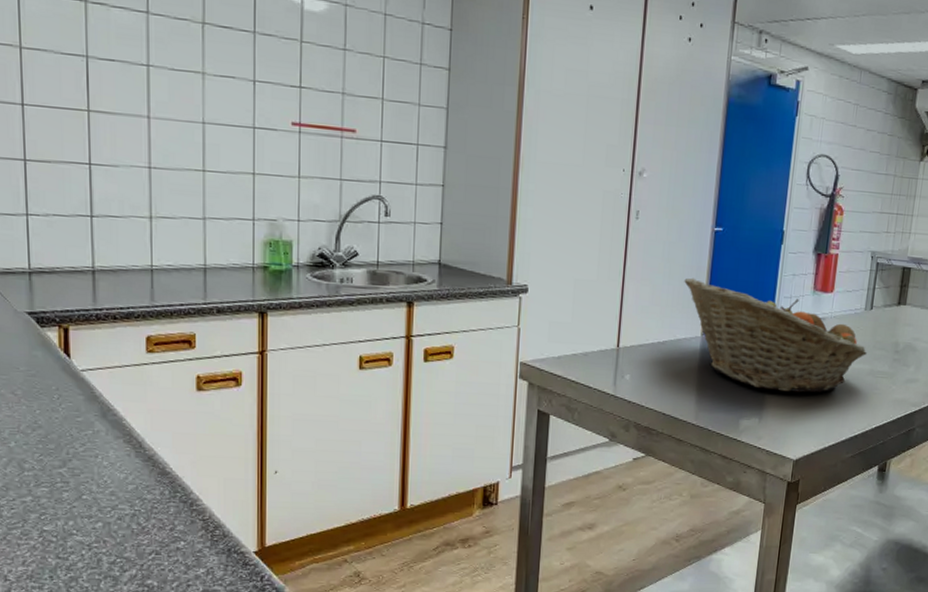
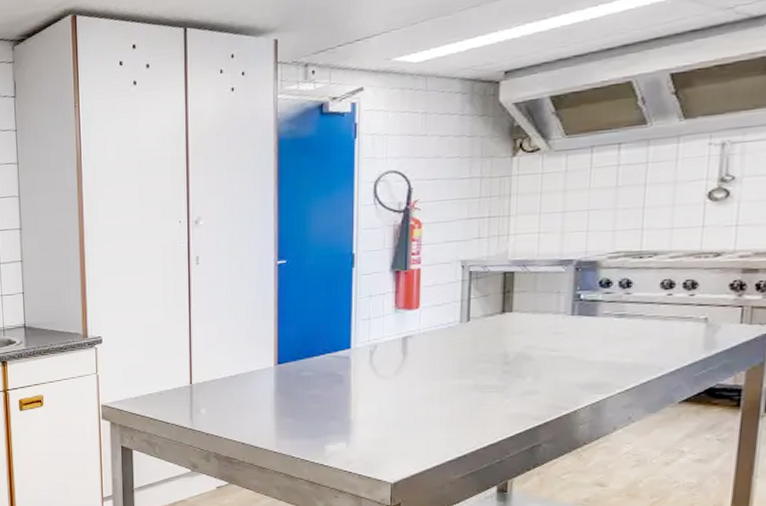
fruit basket: present [684,277,867,393] -> none [251,311,468,415]

